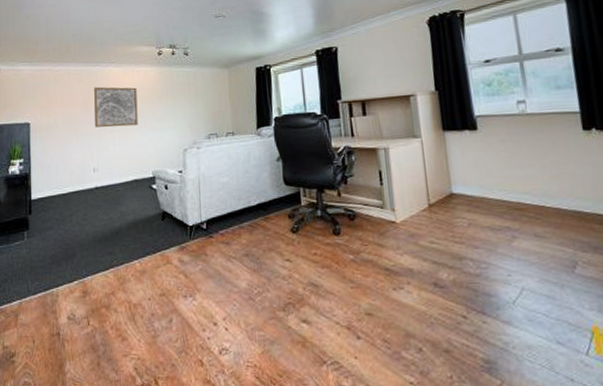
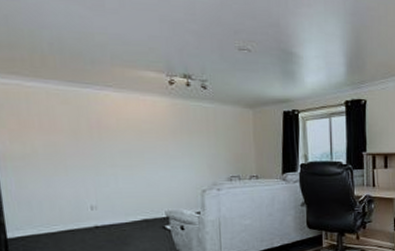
wall art: present [94,86,138,128] -> none [85,113,147,162]

